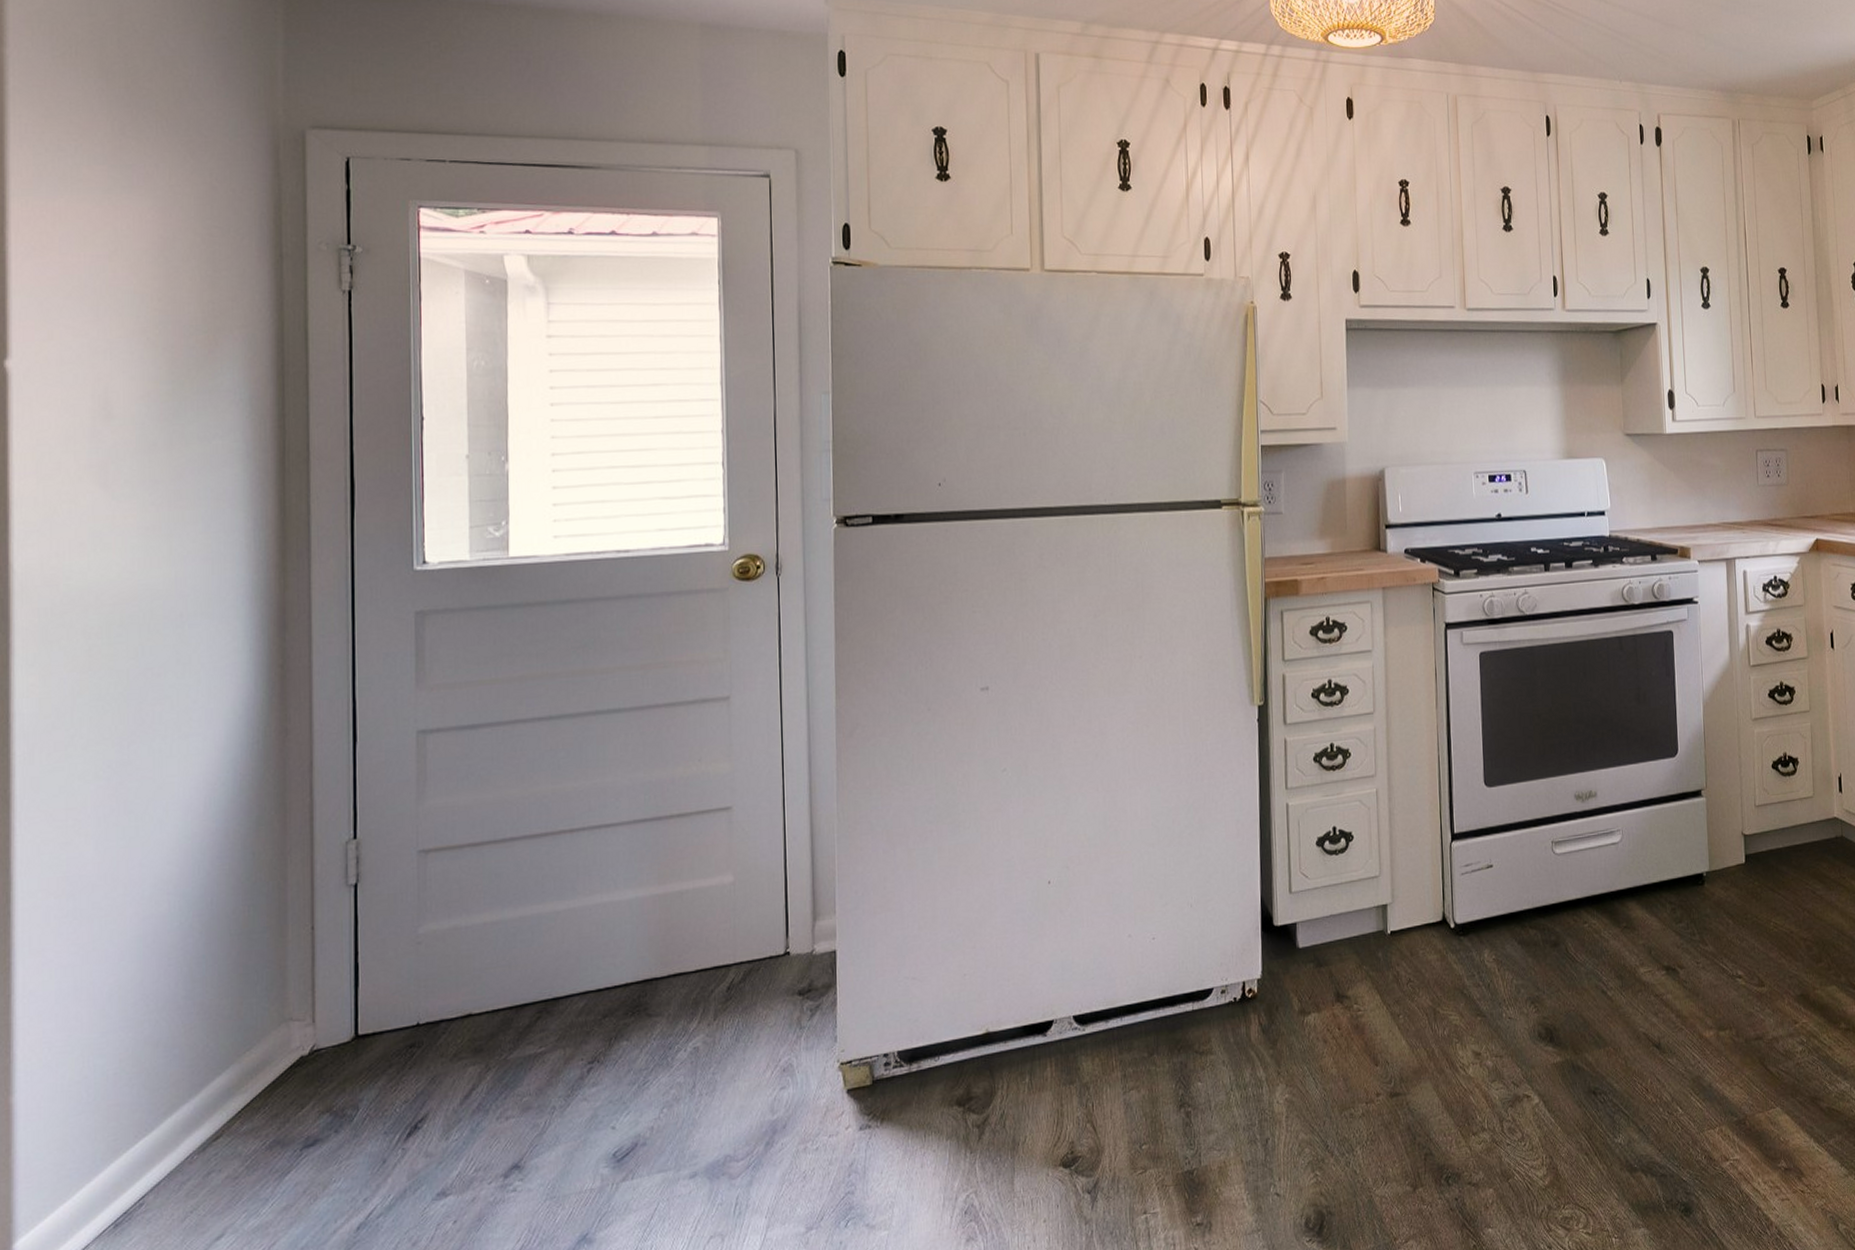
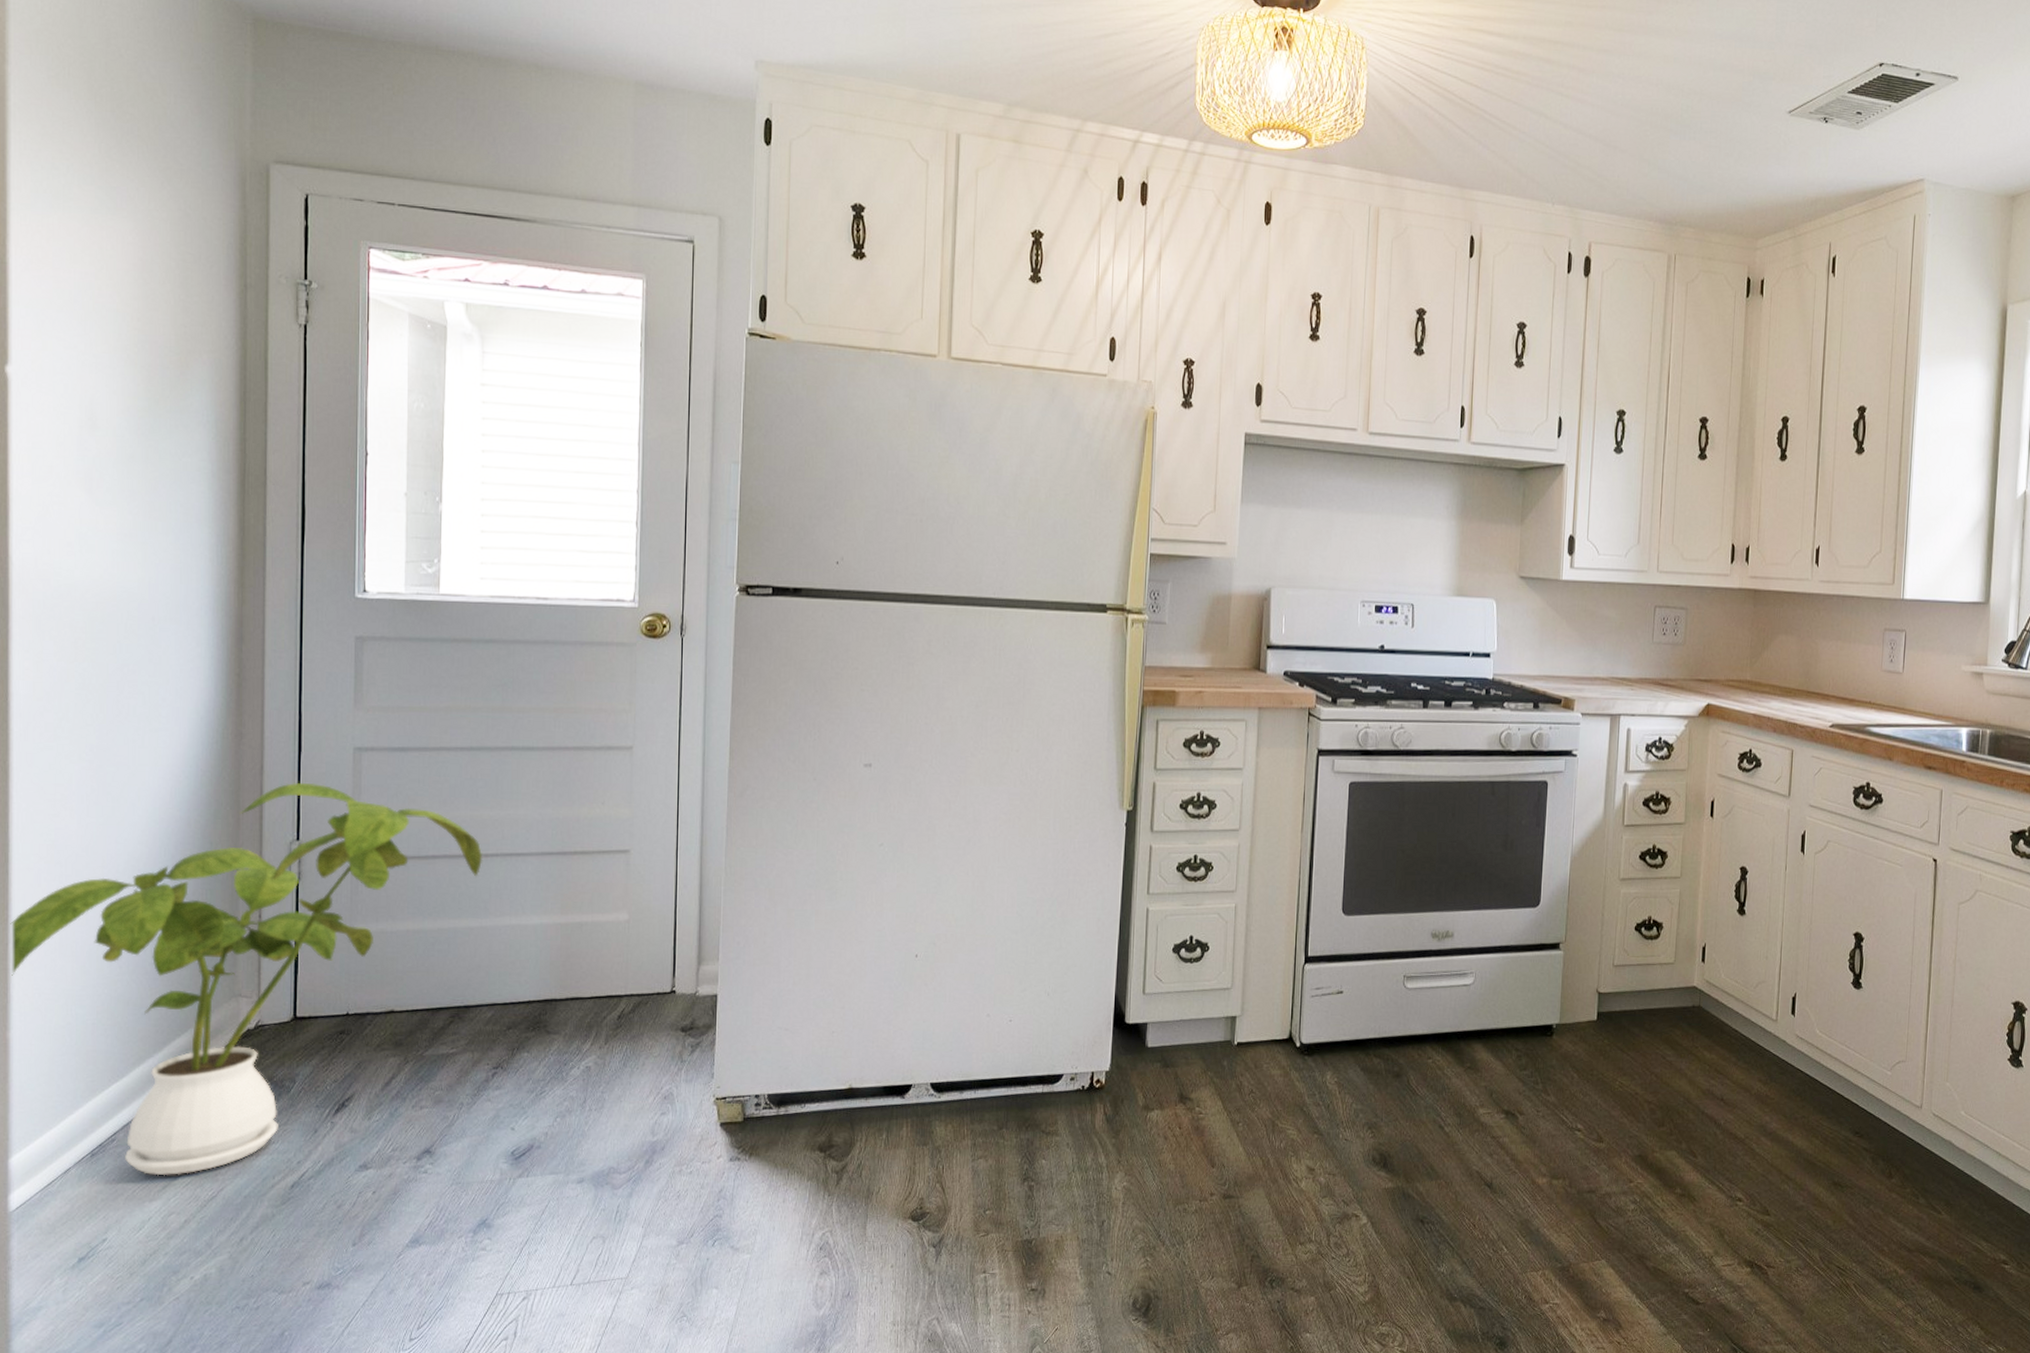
house plant: none [13,774,568,1239] -> present [10,782,483,1176]

